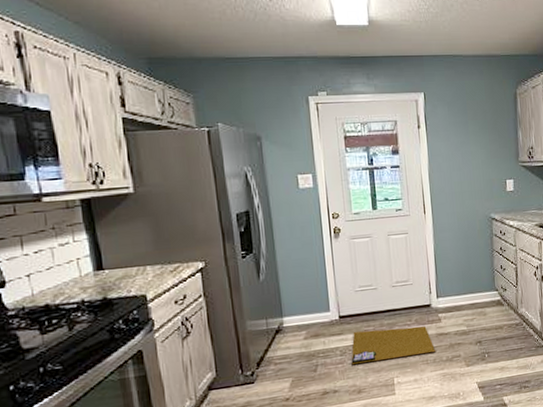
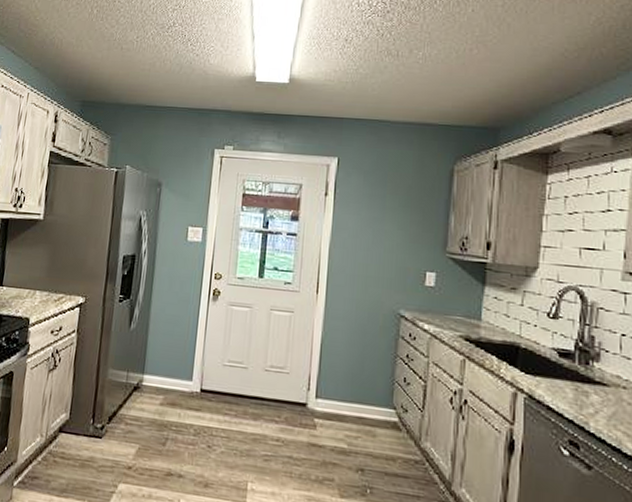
door mat: present [351,326,436,364] -> none [203,411,304,465]

